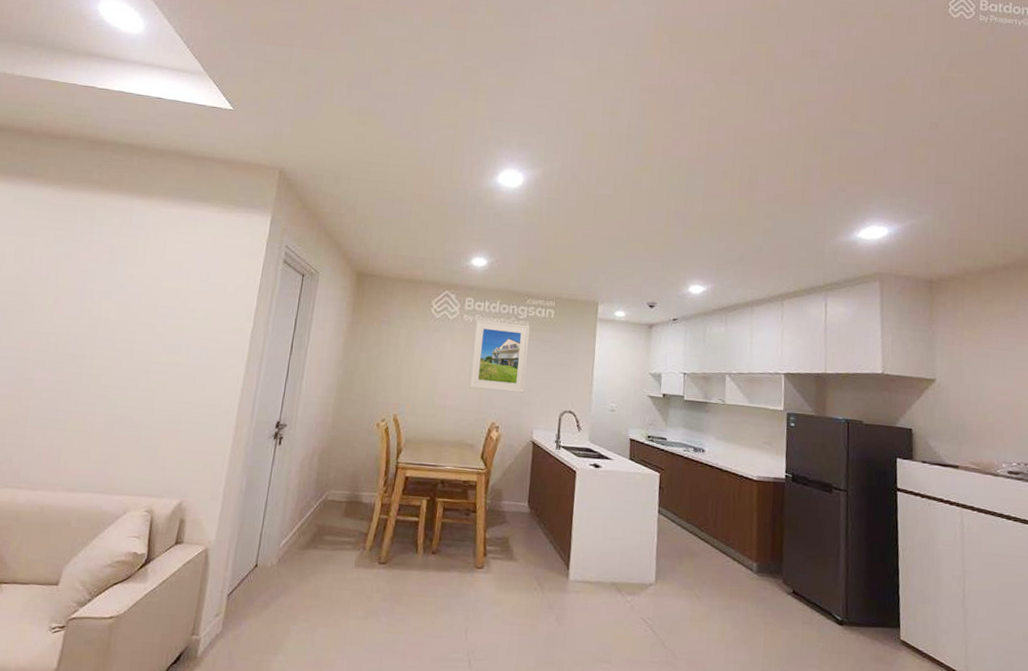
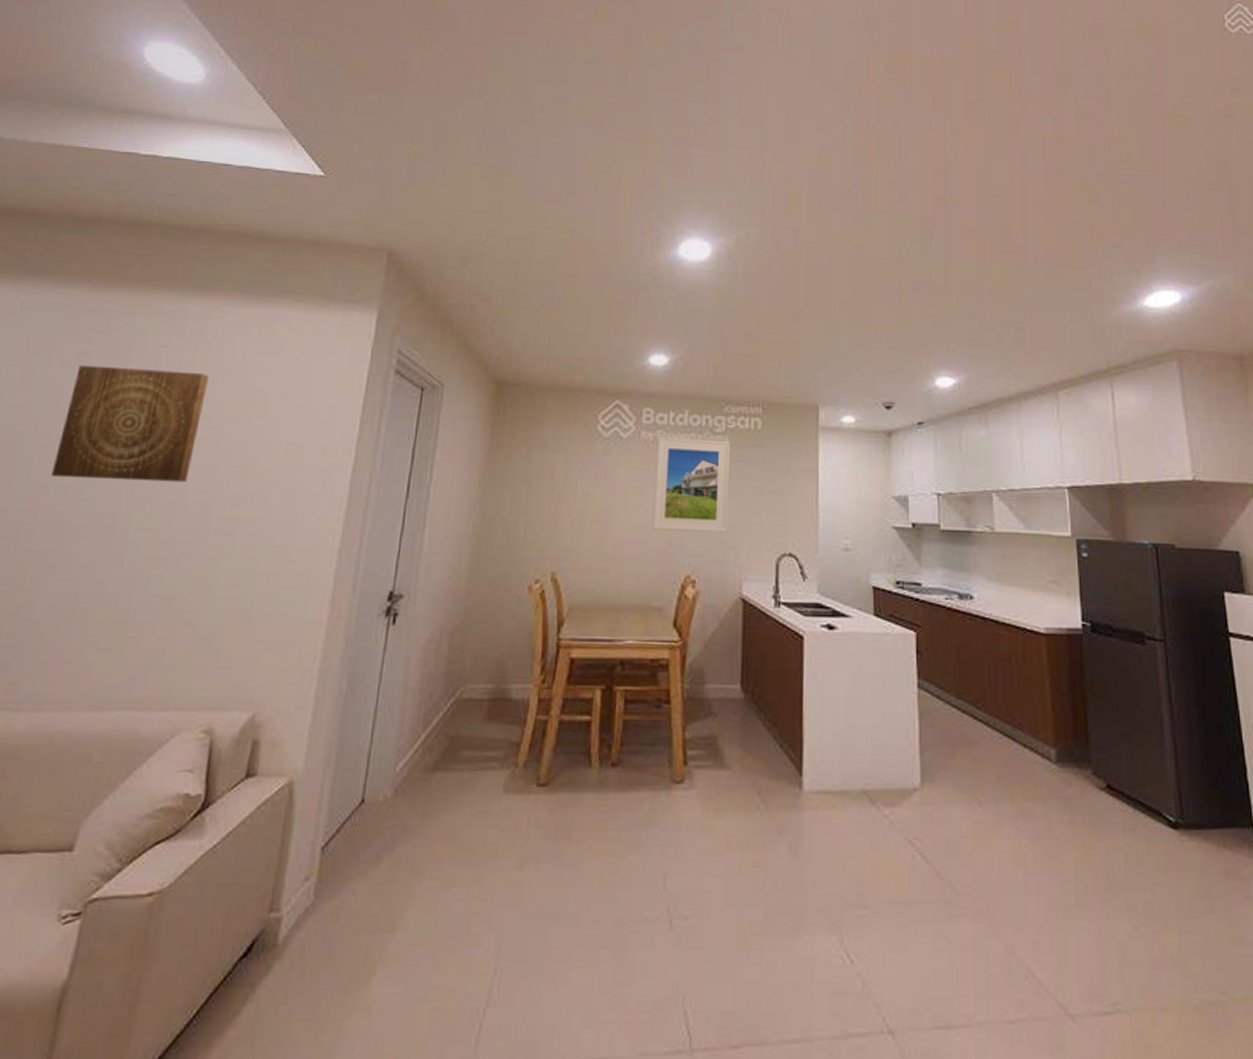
wall art: none [37,245,148,336] -> present [50,365,209,483]

